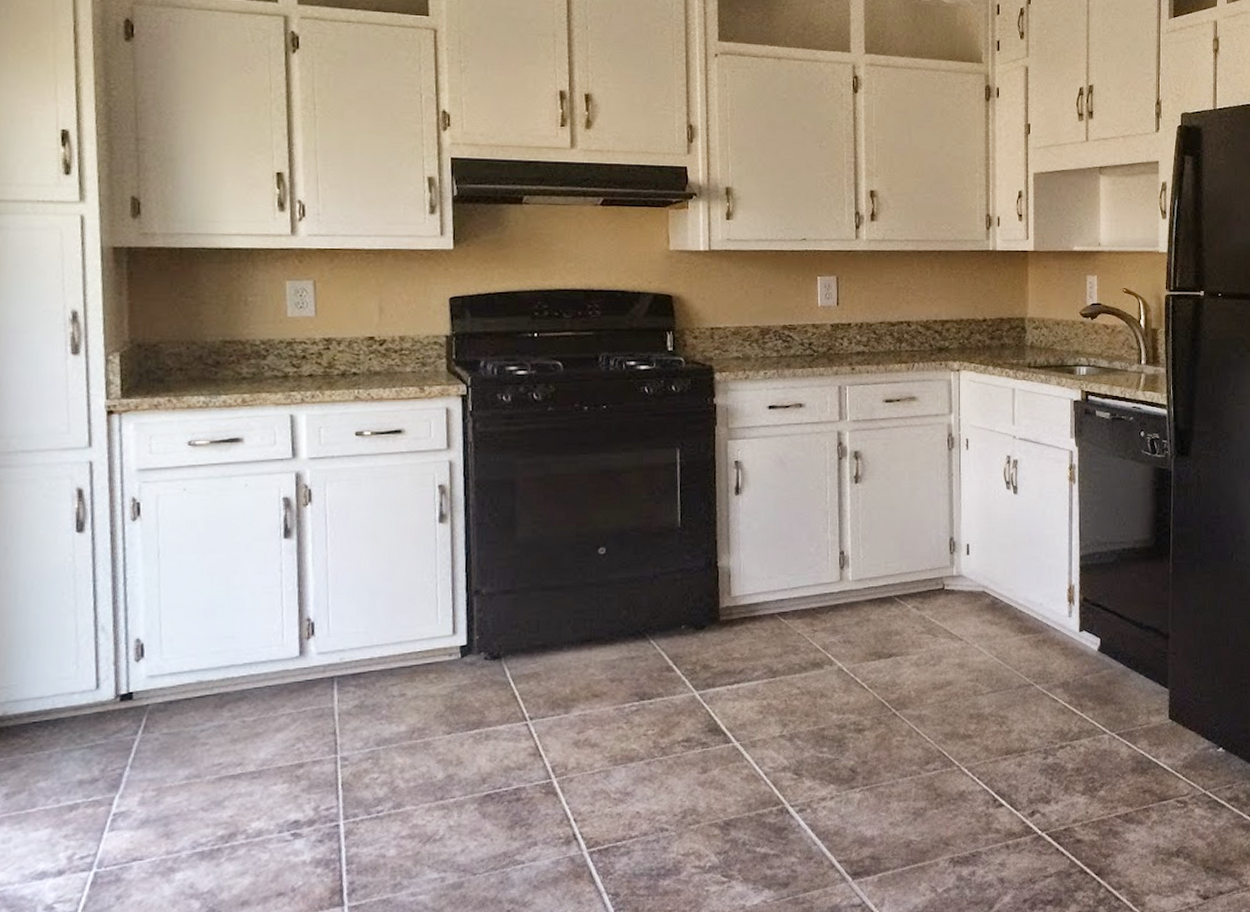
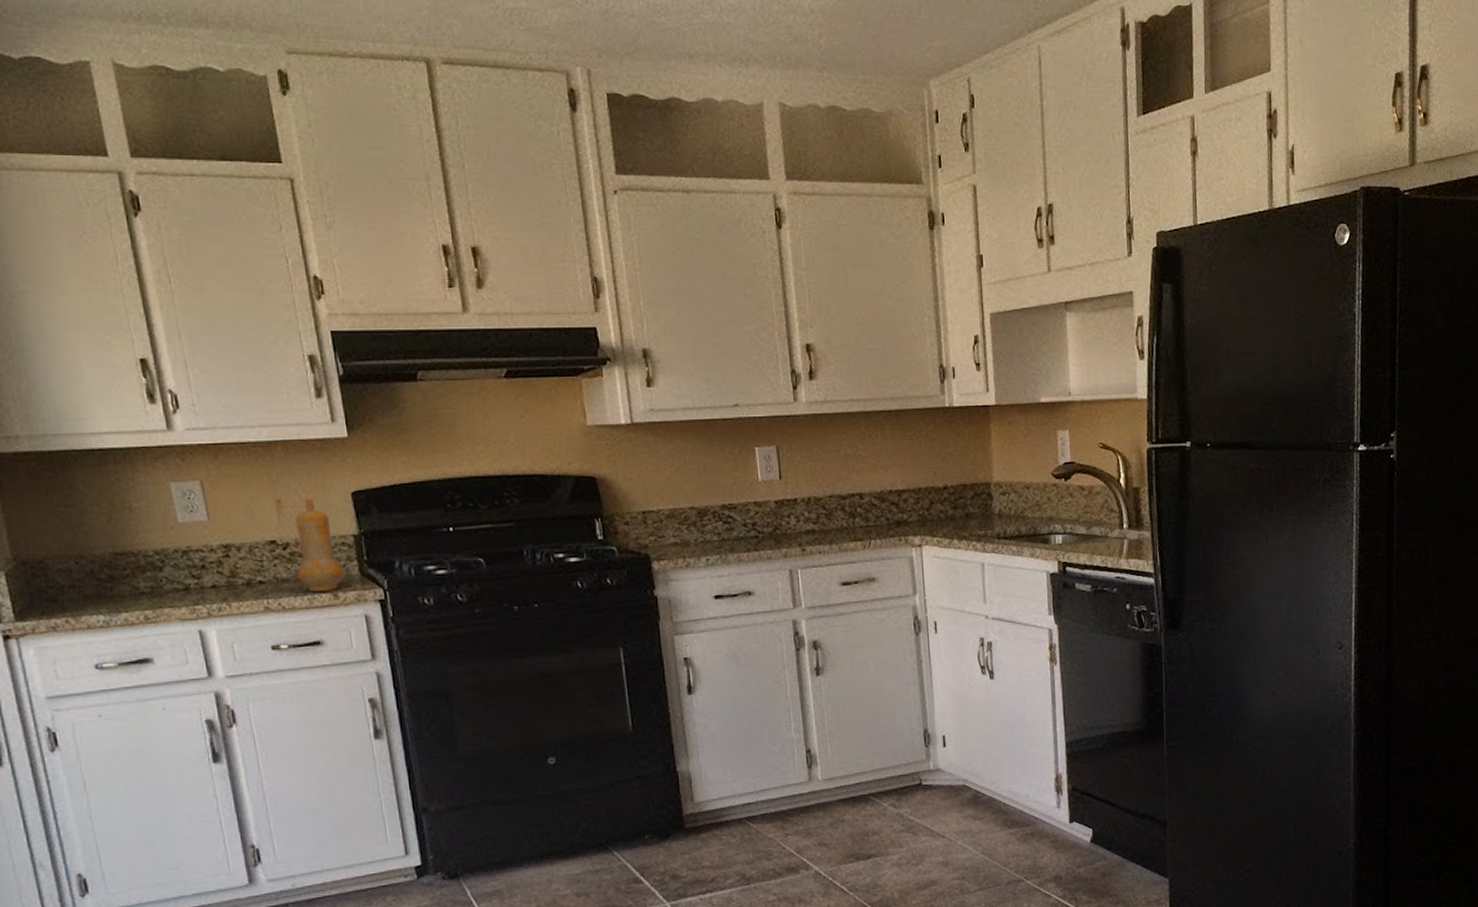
pepper mill: none [379,299,432,384] -> present [275,498,344,591]

